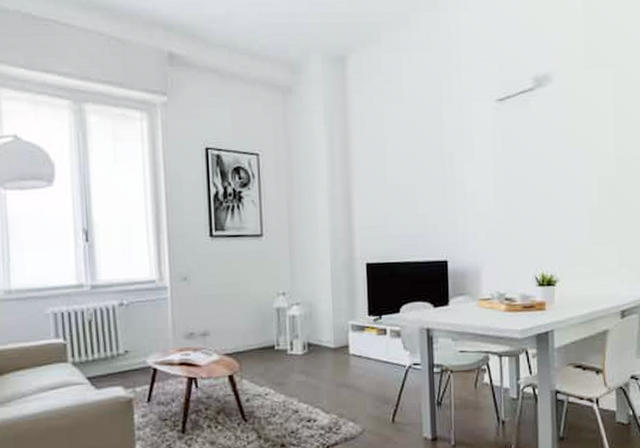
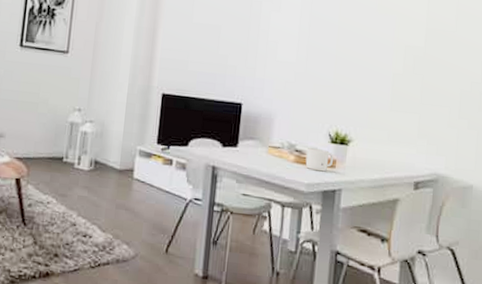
mug: none [516,294,543,316] -> present [305,148,334,172]

